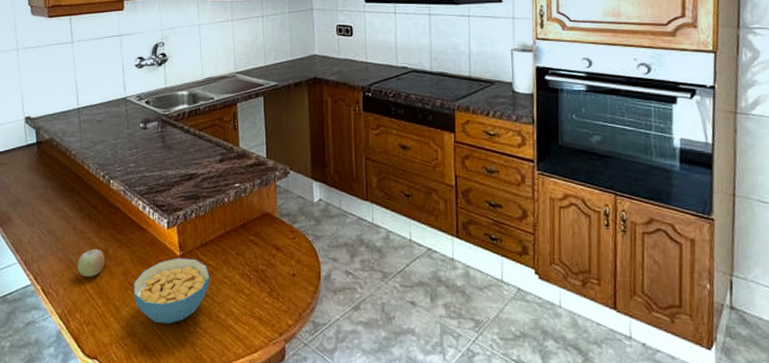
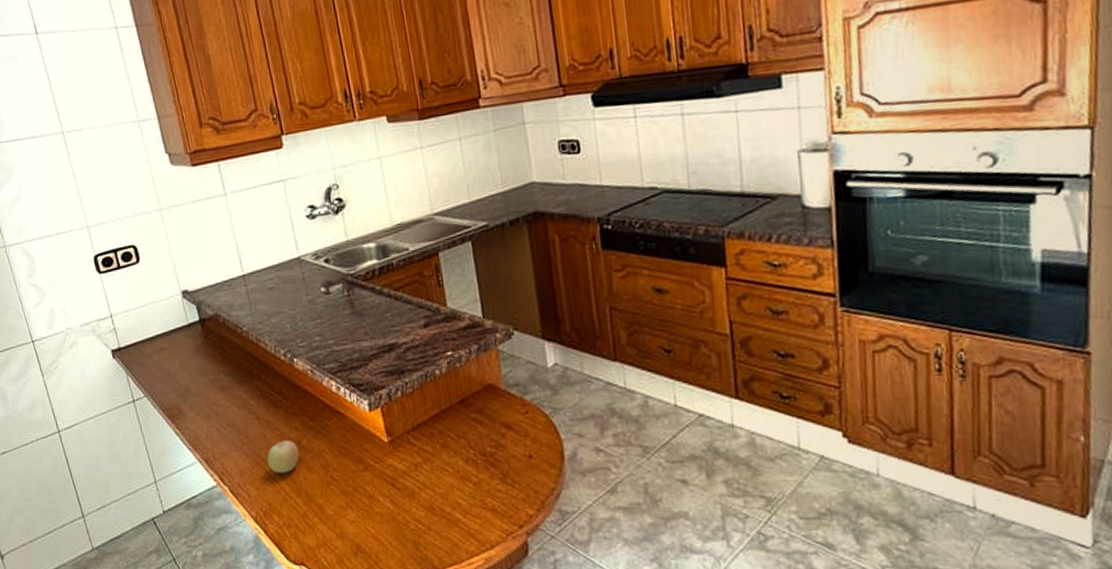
cereal bowl: present [133,258,209,324] -> none [336,444,428,522]

